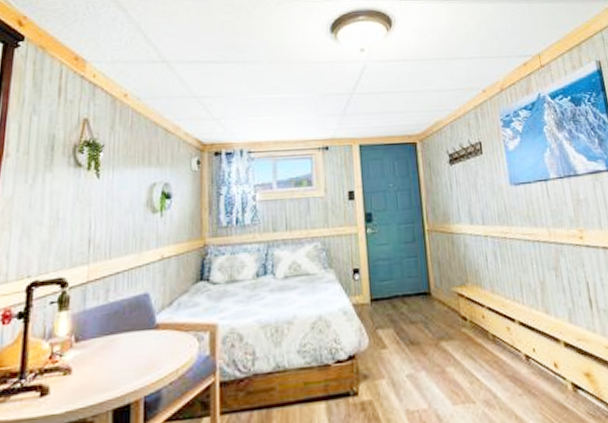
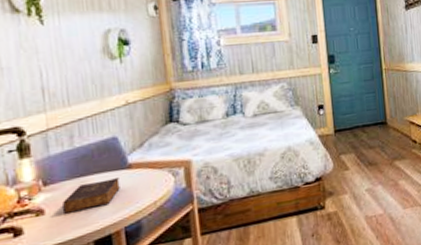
book: none [89,339,145,377] -> present [63,178,120,215]

